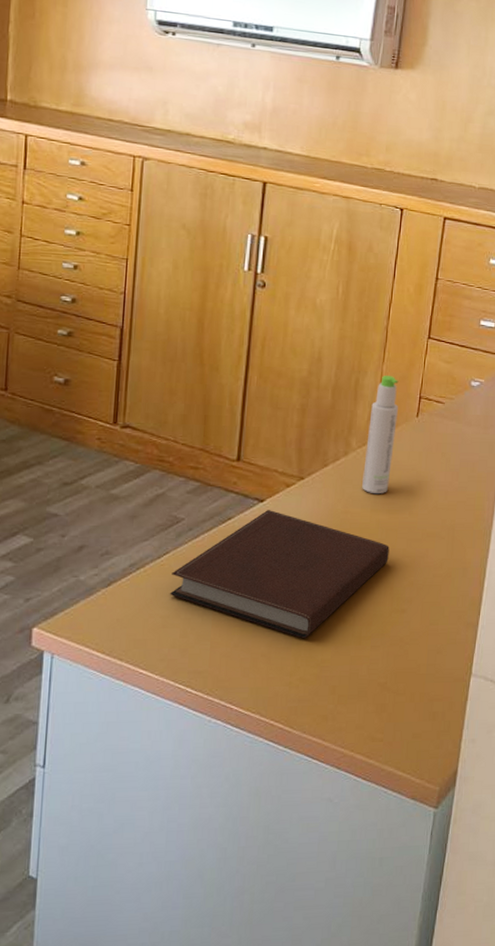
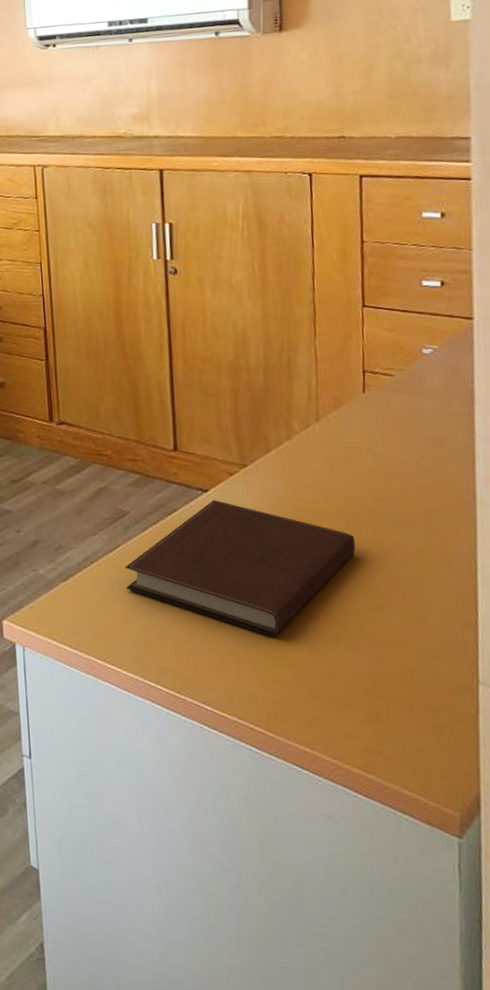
bottle: present [362,375,399,494] -> none [309,350,343,480]

